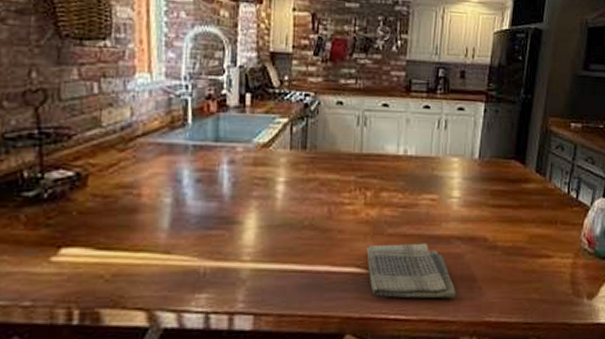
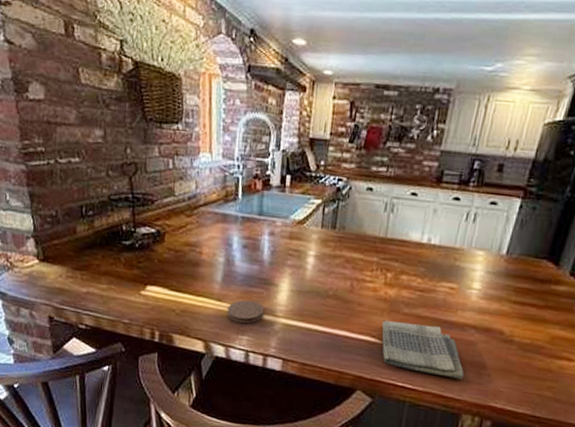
coaster: none [178,247,227,279] -> present [227,300,264,324]

